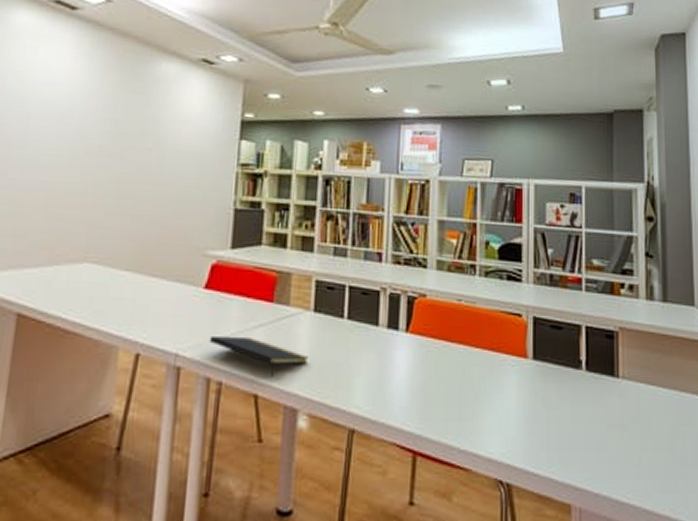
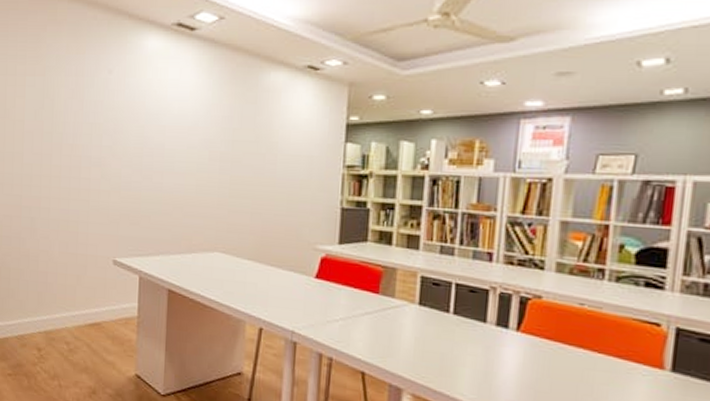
notepad: present [209,335,308,378] -> none [320,319,412,360]

